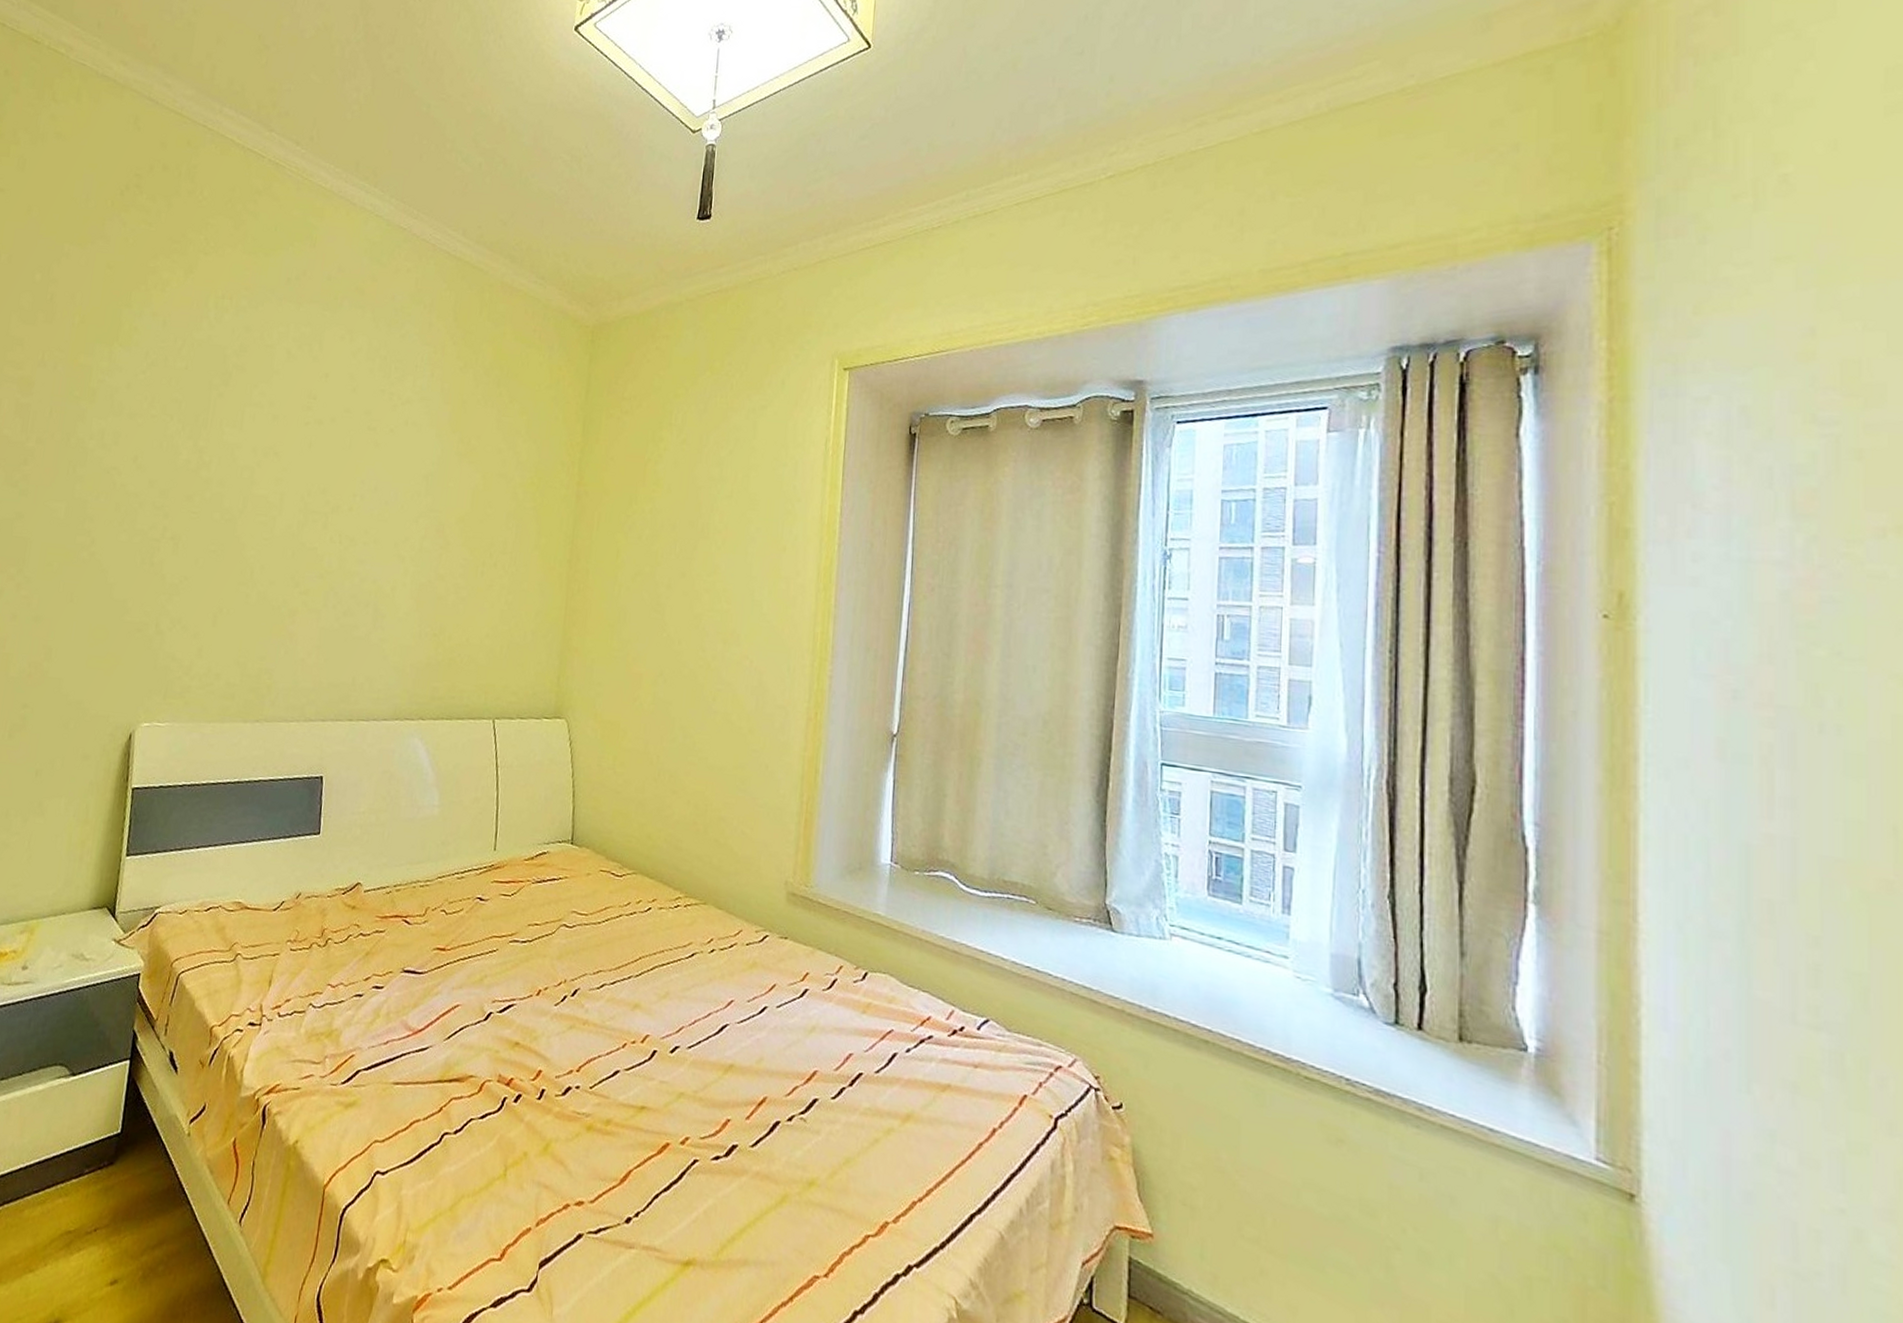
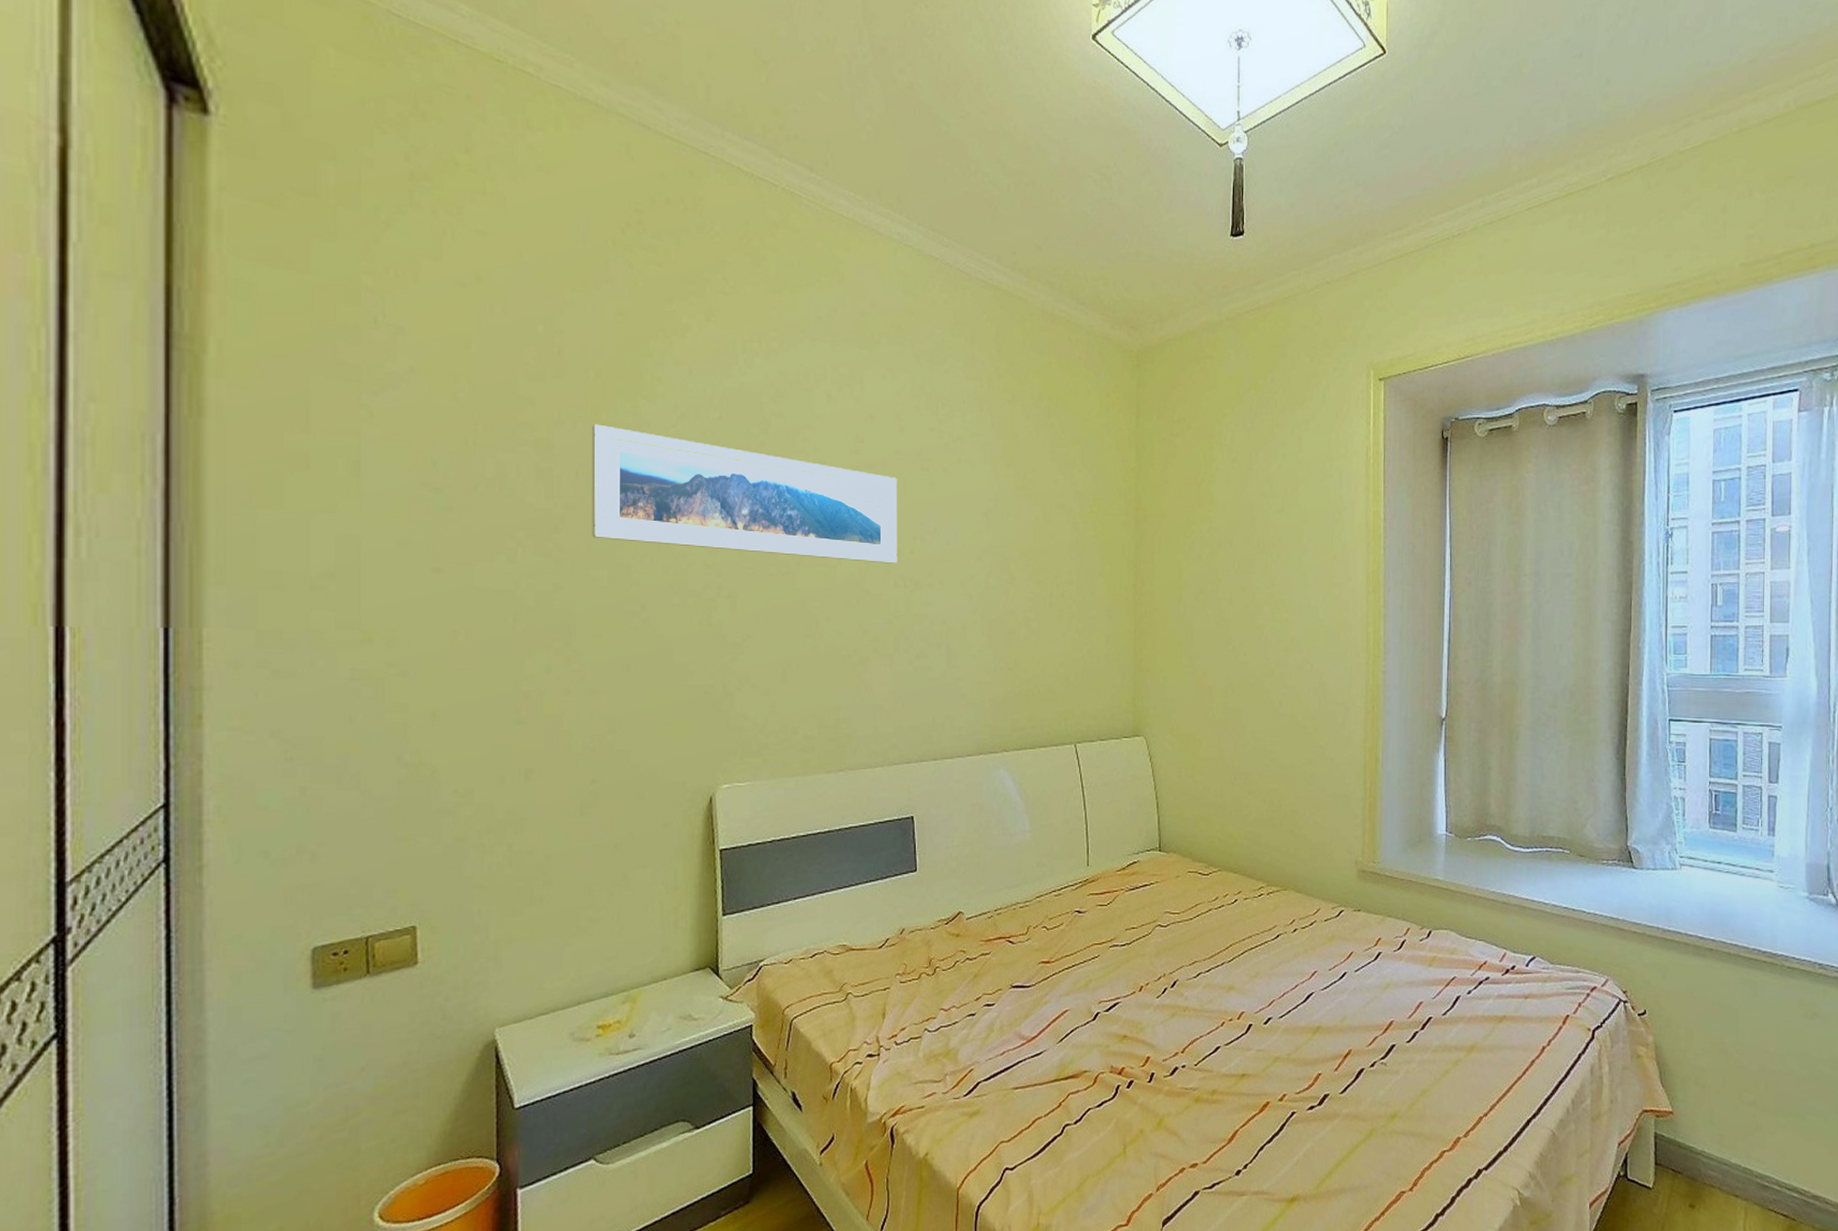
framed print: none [56,366,344,519] -> present [591,424,898,564]

